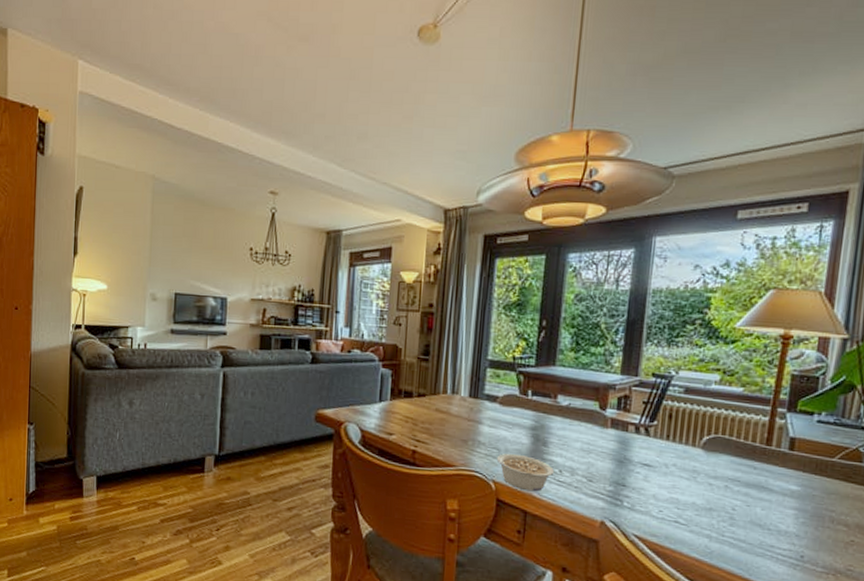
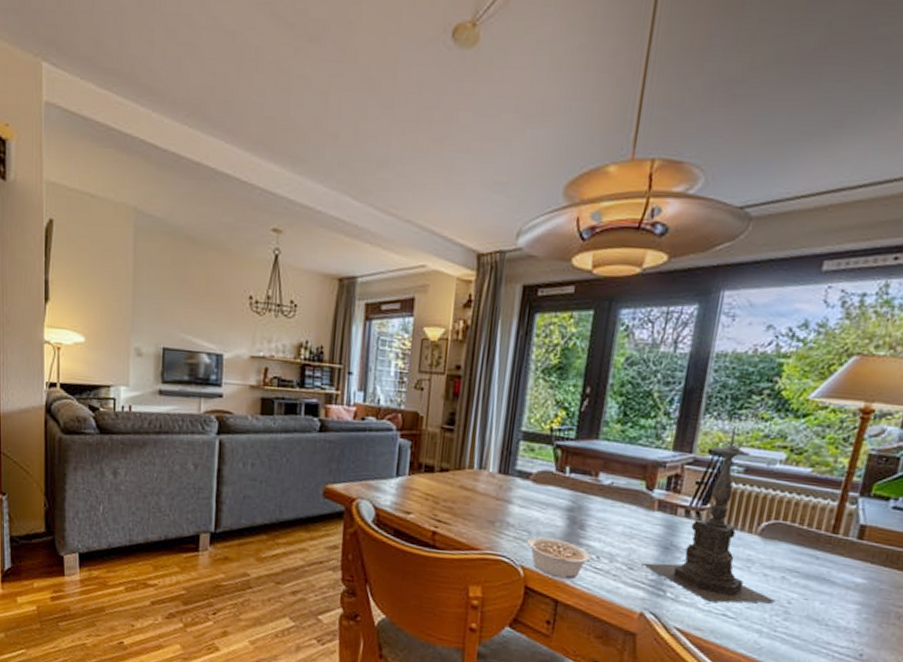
candle holder: none [600,351,722,511] -> present [642,425,777,603]

